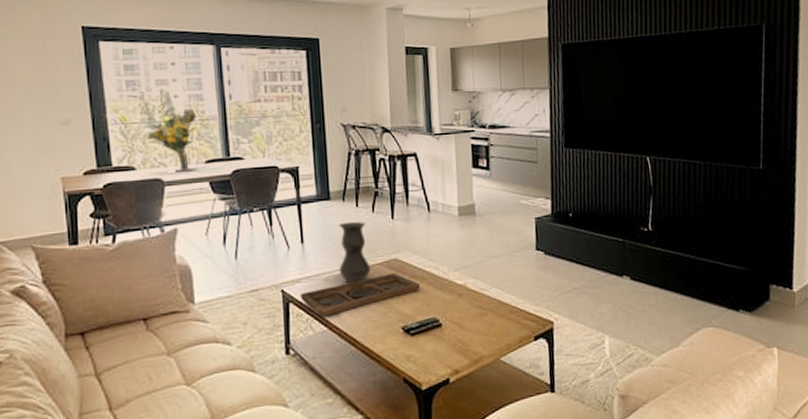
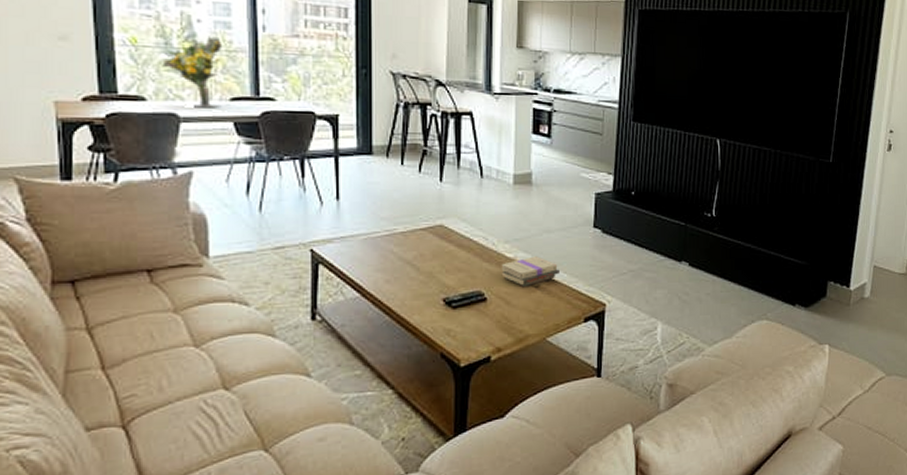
decorative tray: present [300,273,420,317] -> none [332,241,466,282]
vase: present [339,221,371,285] -> none [377,180,413,249]
books: none [453,281,509,312] -> present [501,256,561,288]

